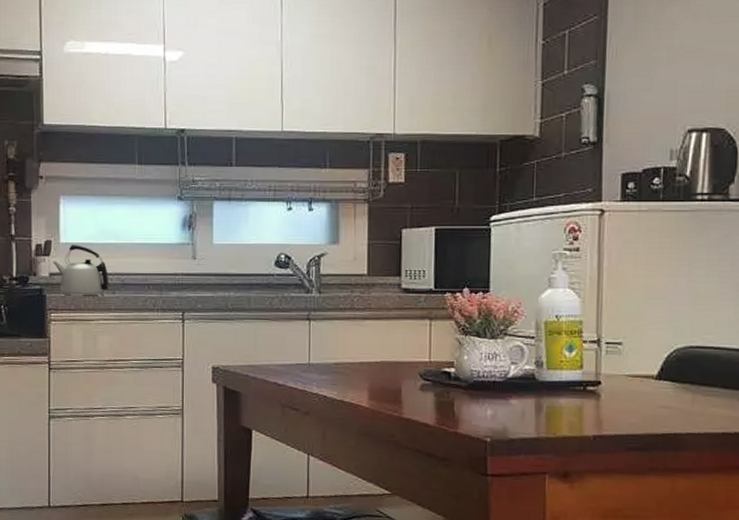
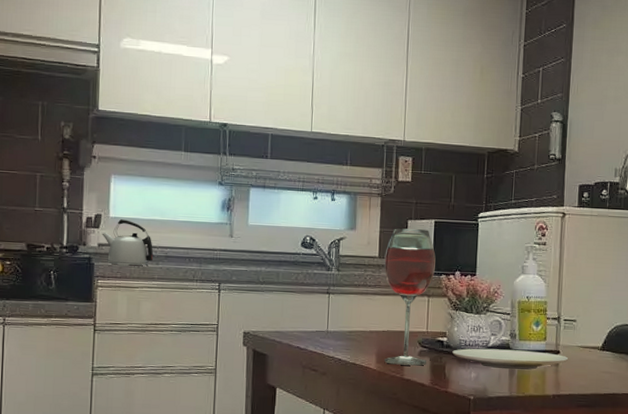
wineglass: none [374,239,438,403] -> present [384,228,436,366]
plate: none [462,380,613,406] -> present [452,348,569,370]

